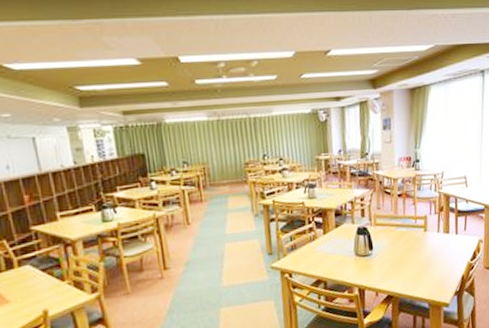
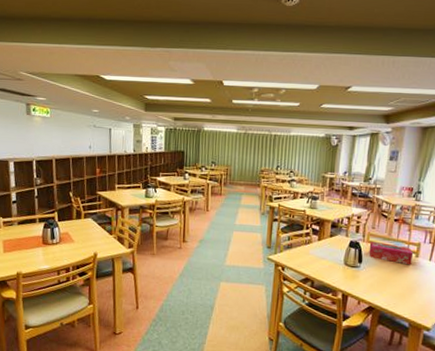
tissue box: none [377,222,422,242] -> present [369,241,414,265]

